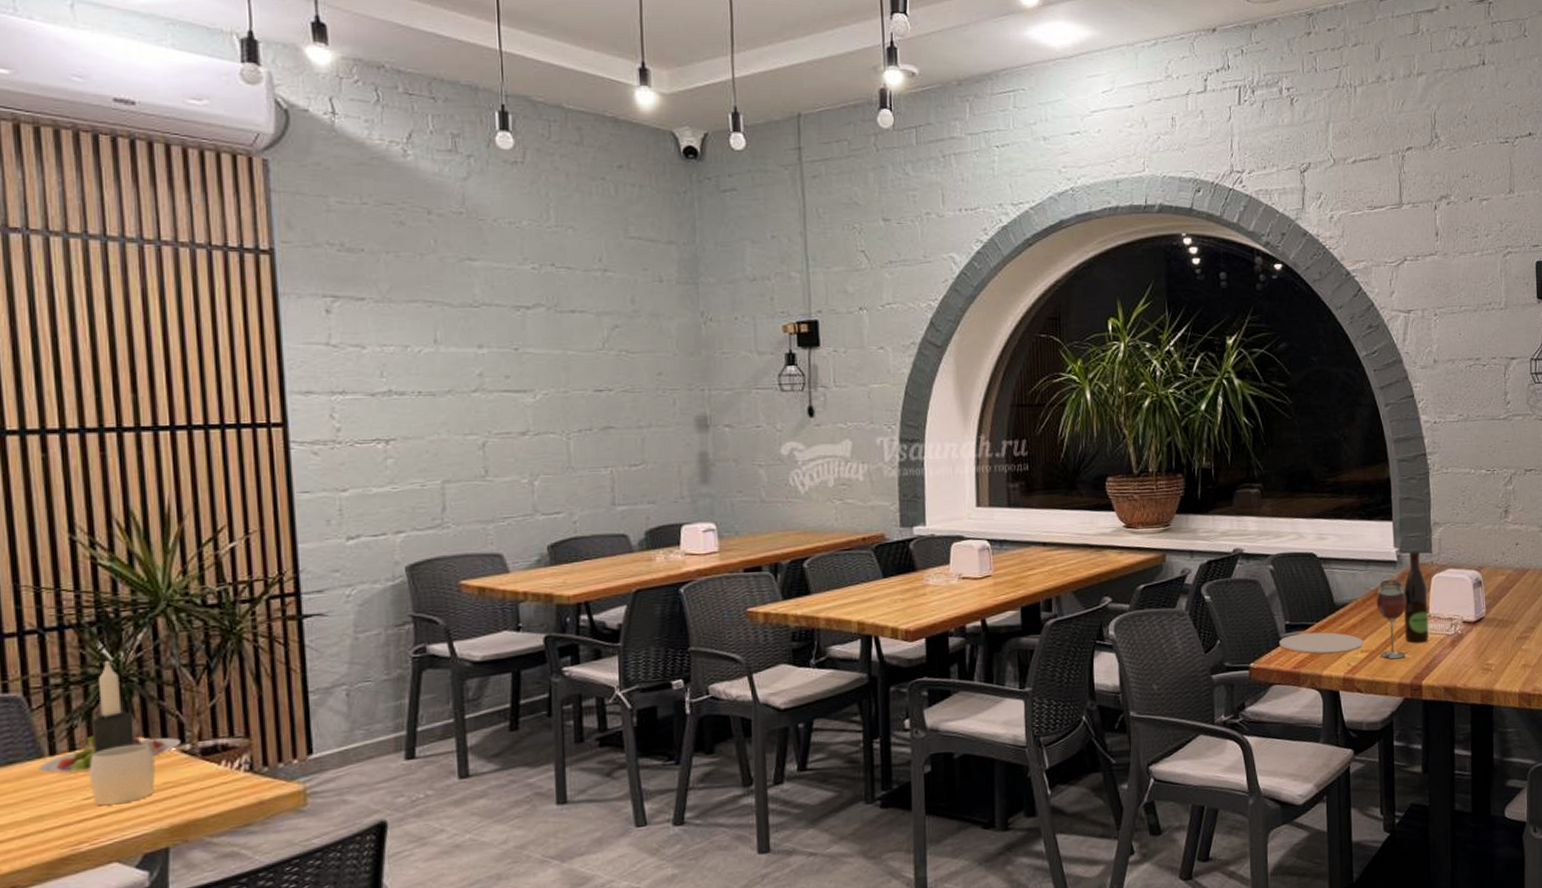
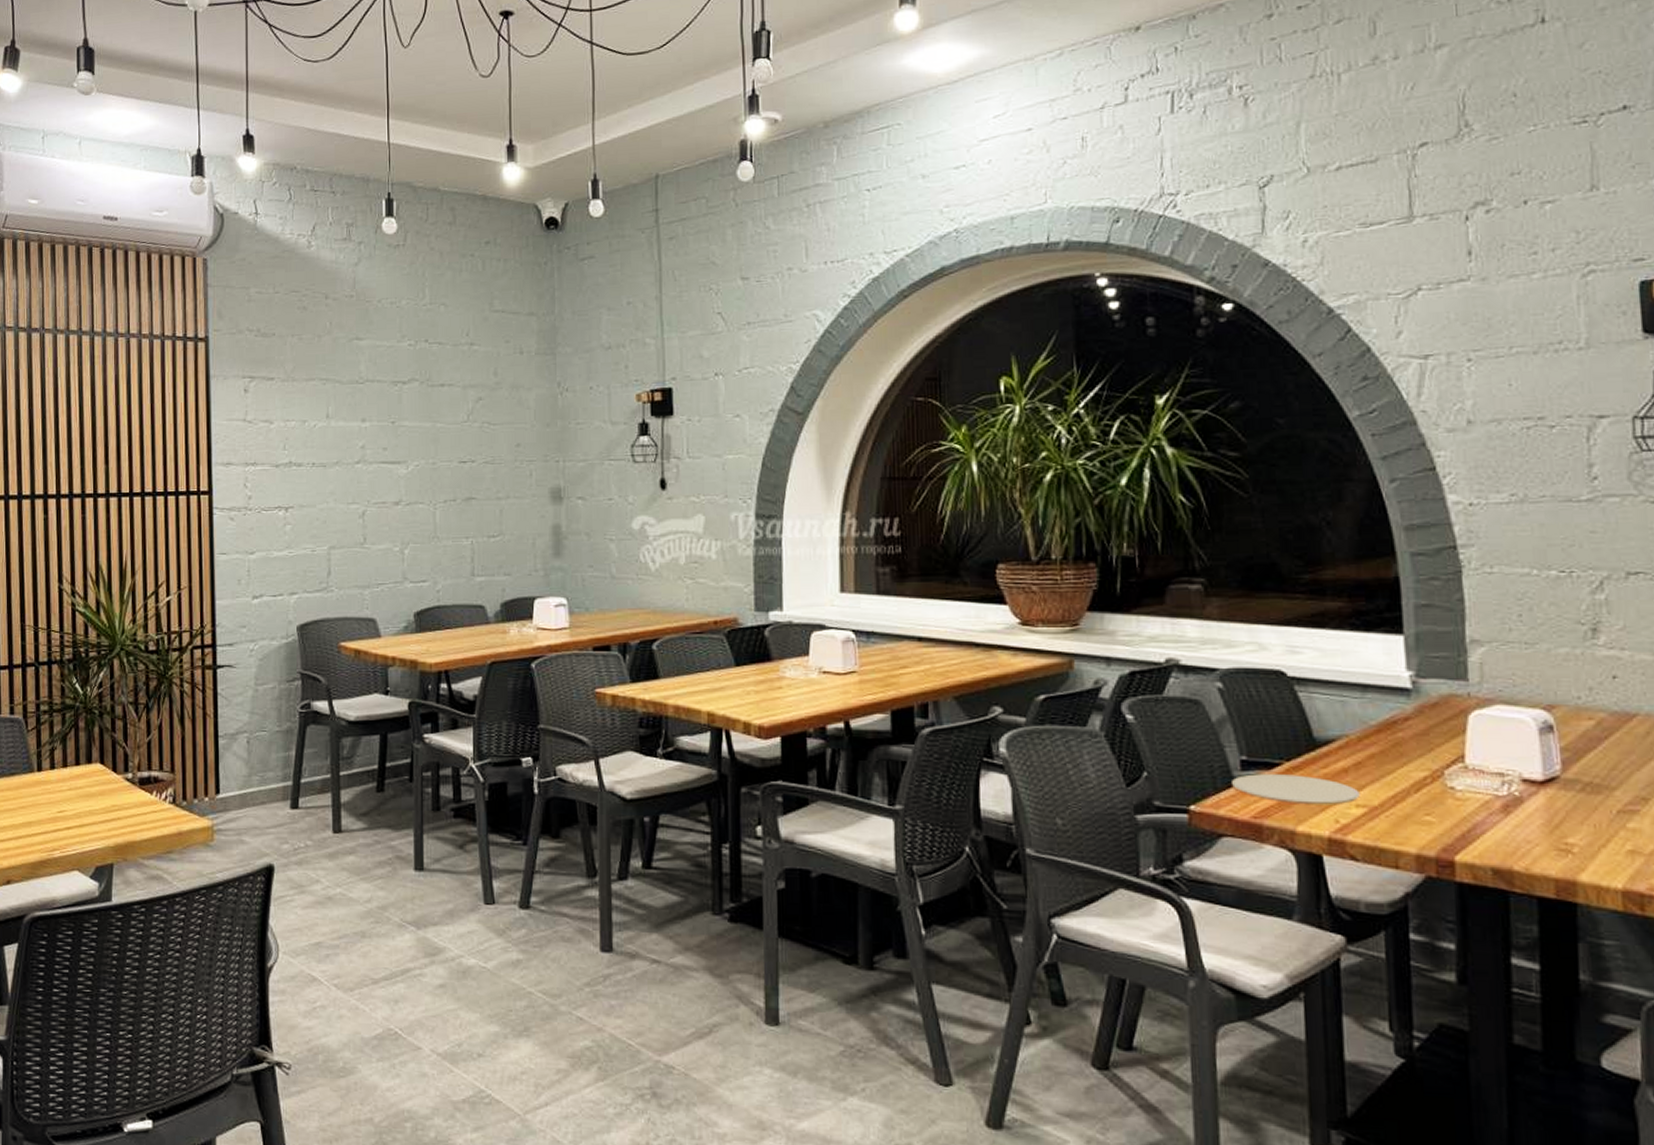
salad plate: present [38,735,181,774] -> none [30,757,125,789]
mug: present [89,743,156,806] -> none [62,768,107,820]
candle: present [90,661,135,754] -> none [65,694,94,773]
wineglass: present [1376,580,1406,659] -> none [1379,713,1427,822]
bottle: present [1403,548,1429,643] -> none [1422,673,1465,803]

